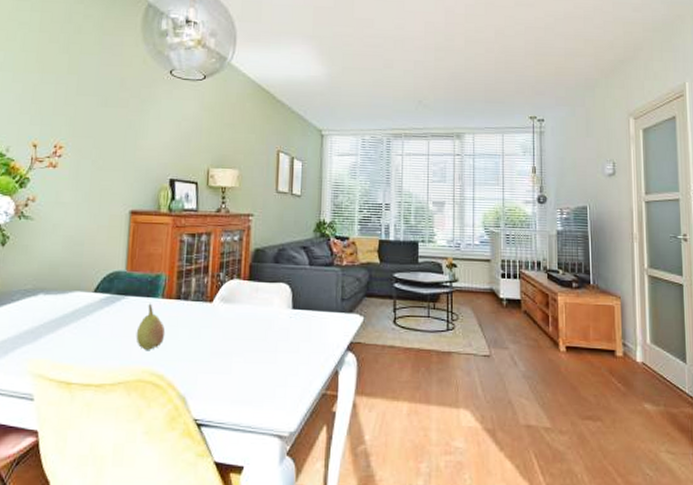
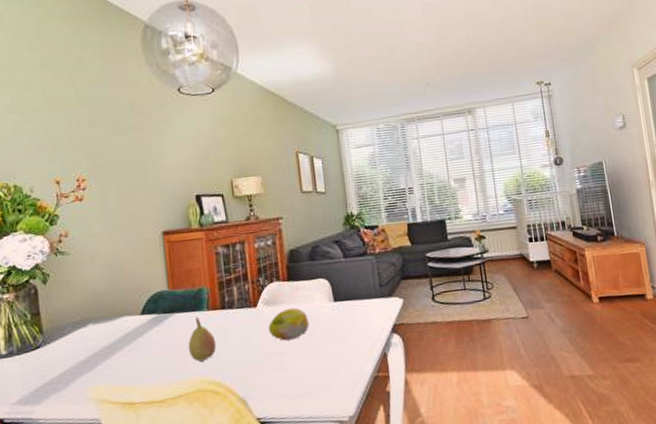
fruit: none [220,308,264,342] -> present [268,307,309,341]

